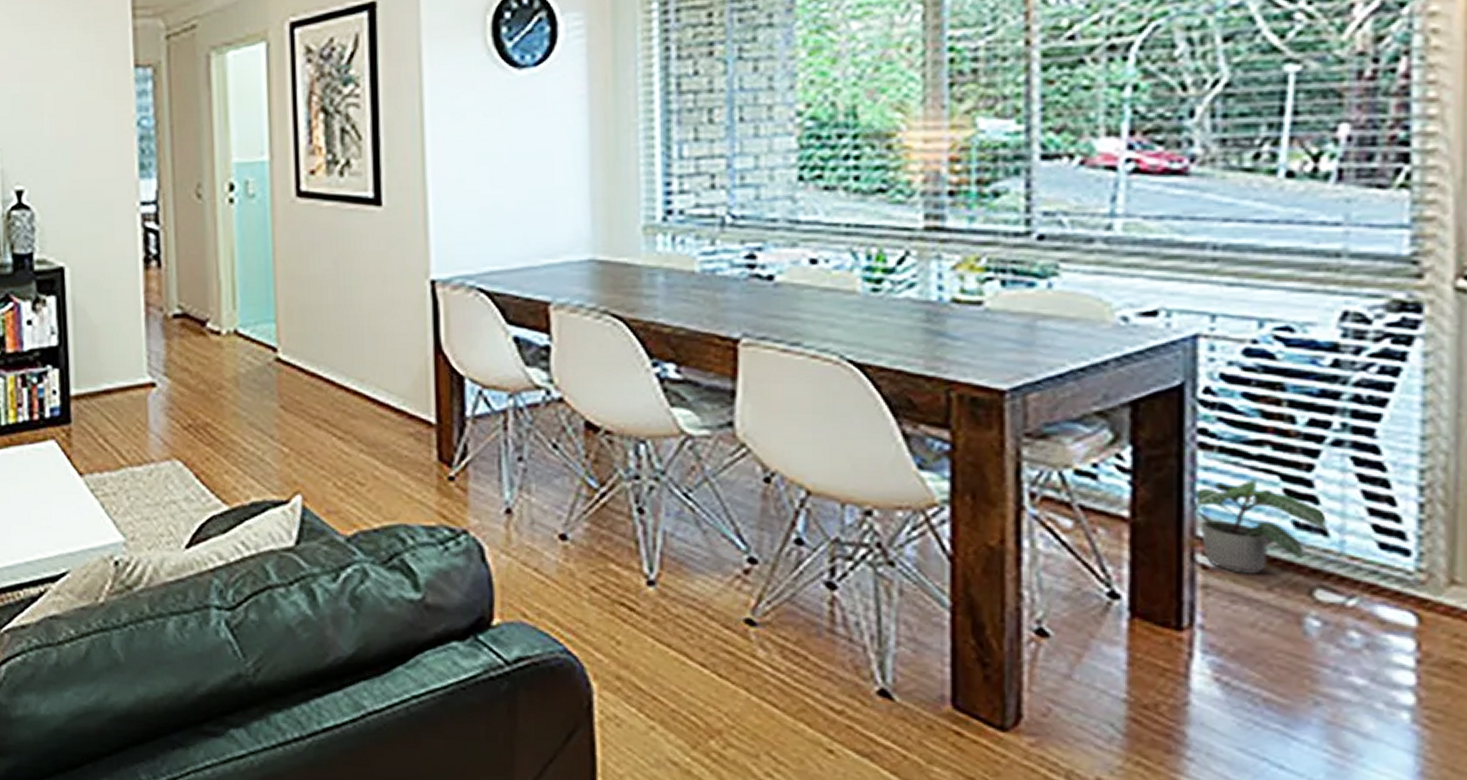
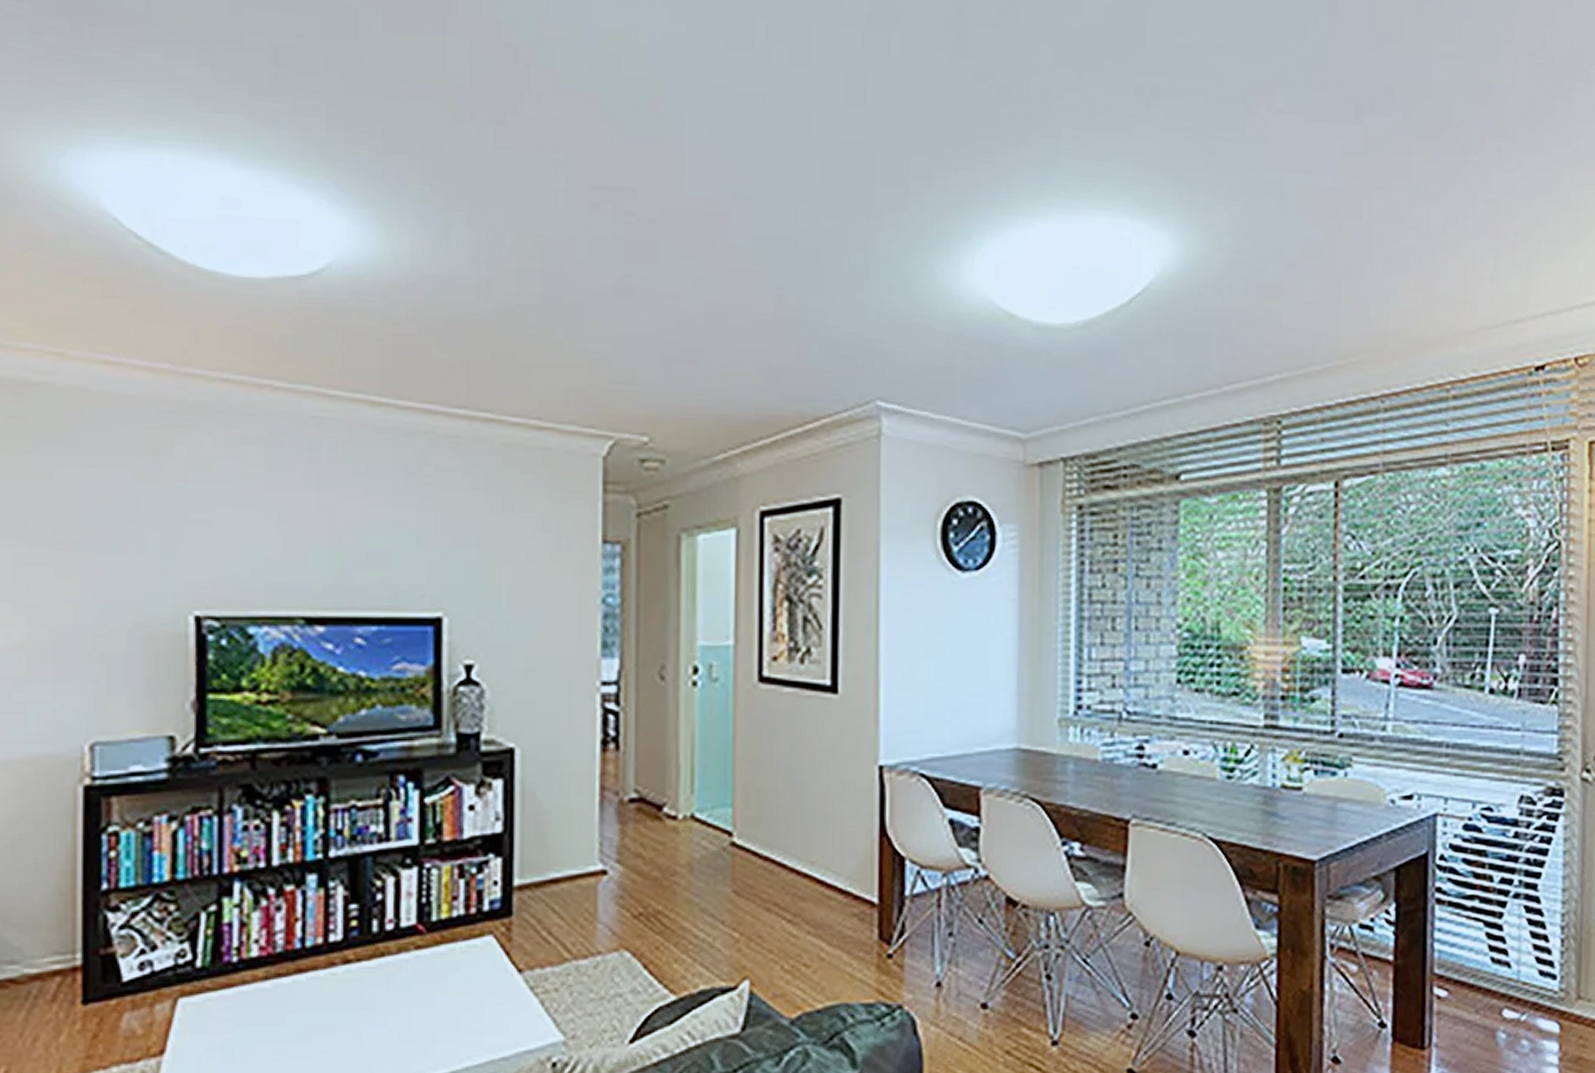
potted plant: present [1193,480,1328,574] -> none [1432,926,1511,1001]

